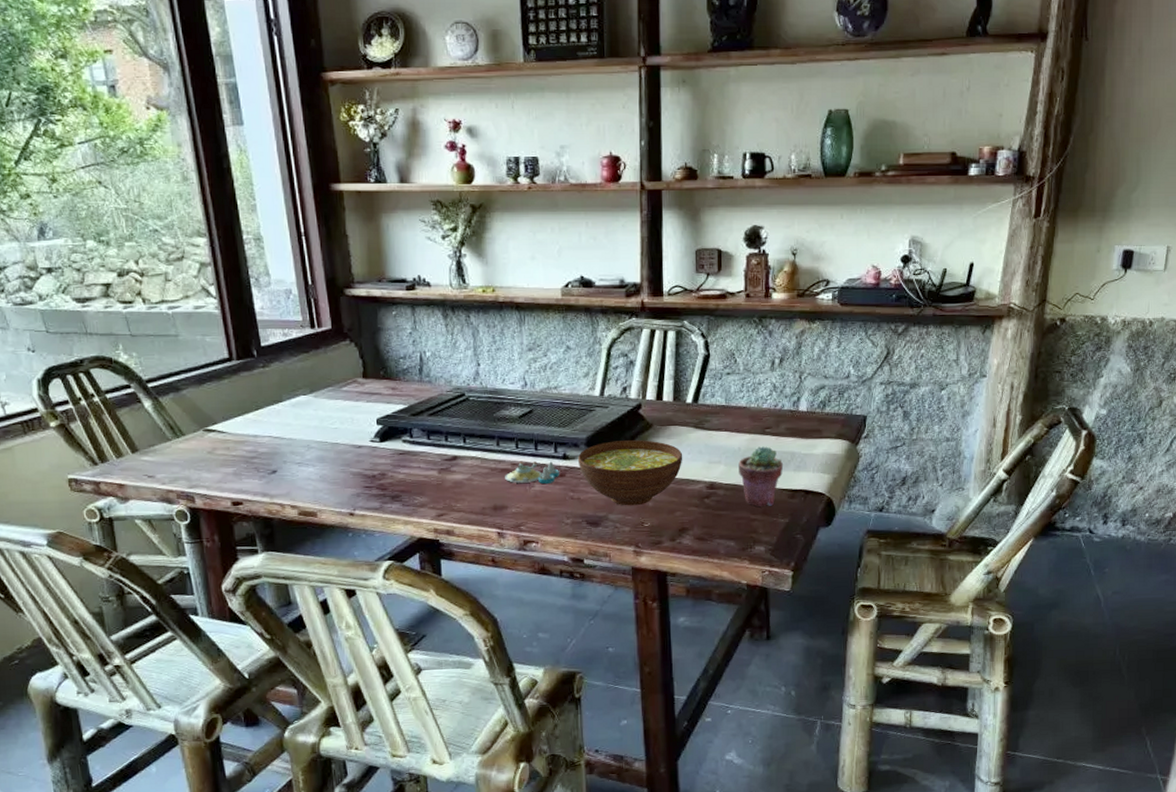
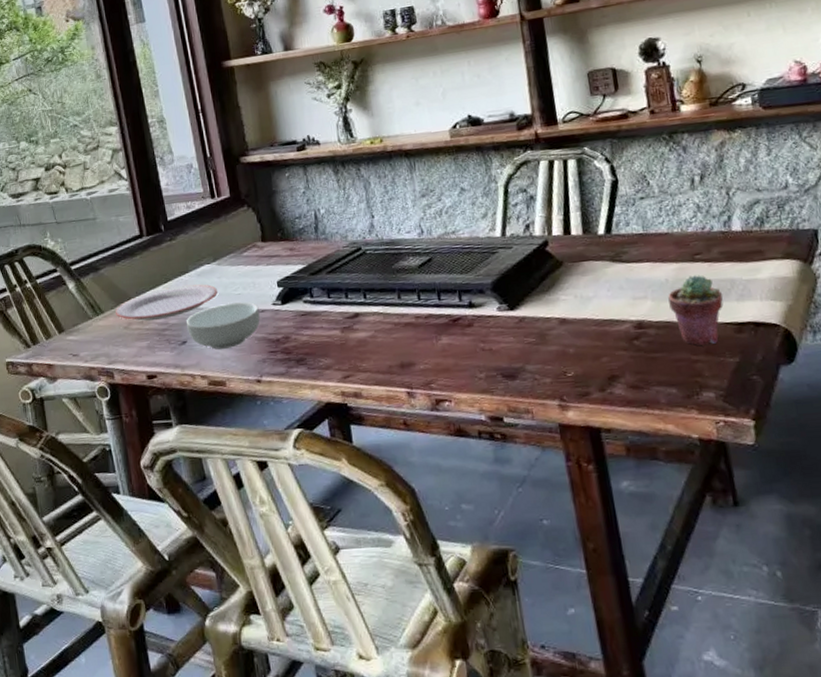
plate: none [198,414,314,447] -> present [115,284,218,321]
cereal bowl: none [278,436,357,481] -> present [187,302,260,350]
salt and pepper shaker set: present [505,461,559,484] -> none [409,311,467,338]
bowl: present [578,440,683,506] -> none [485,279,603,355]

